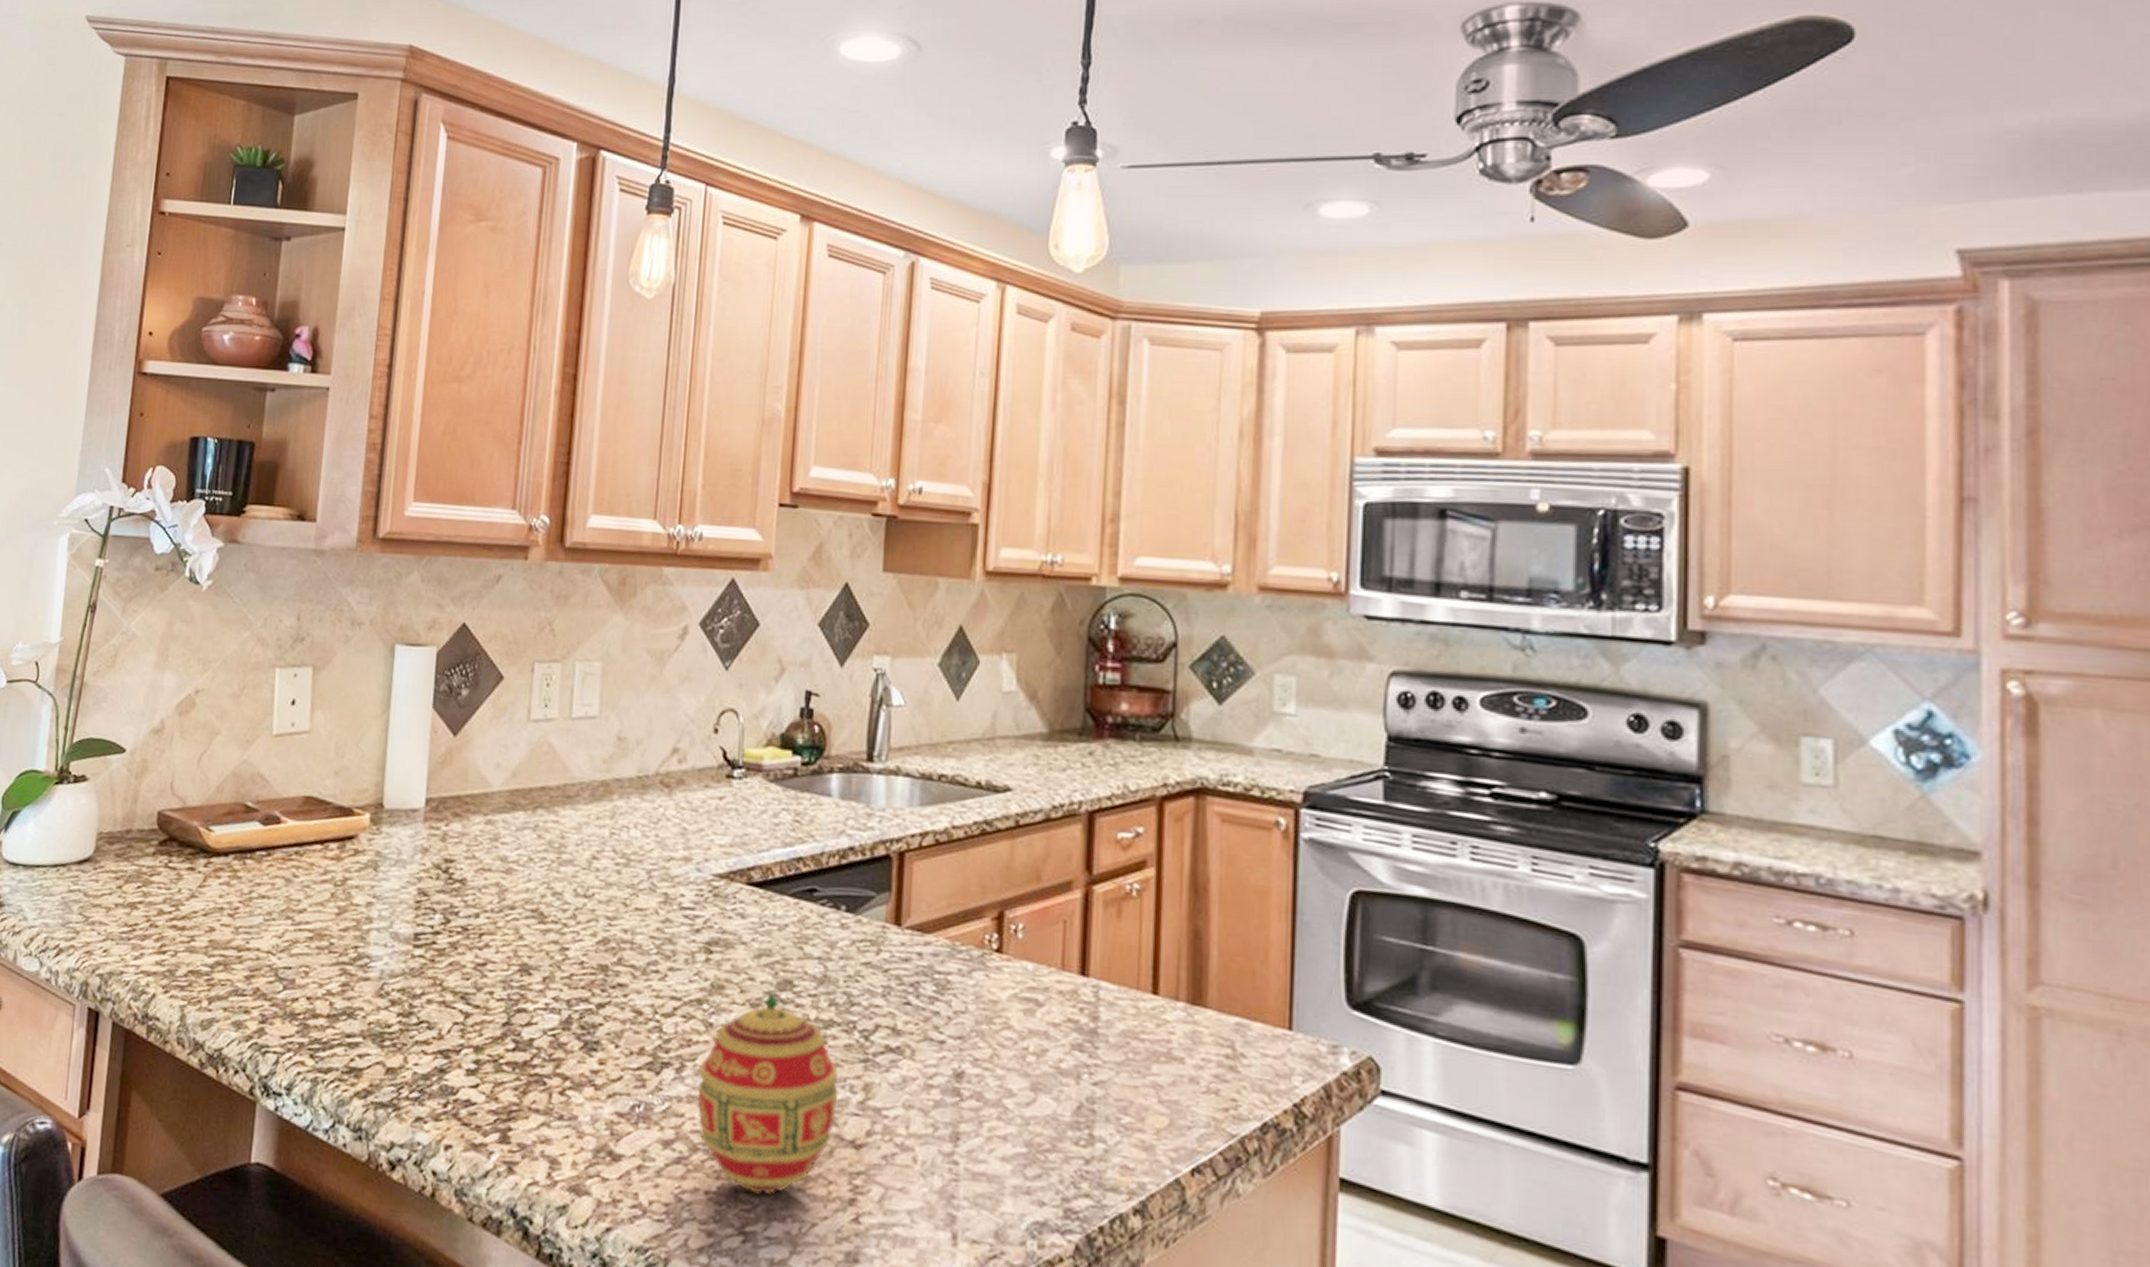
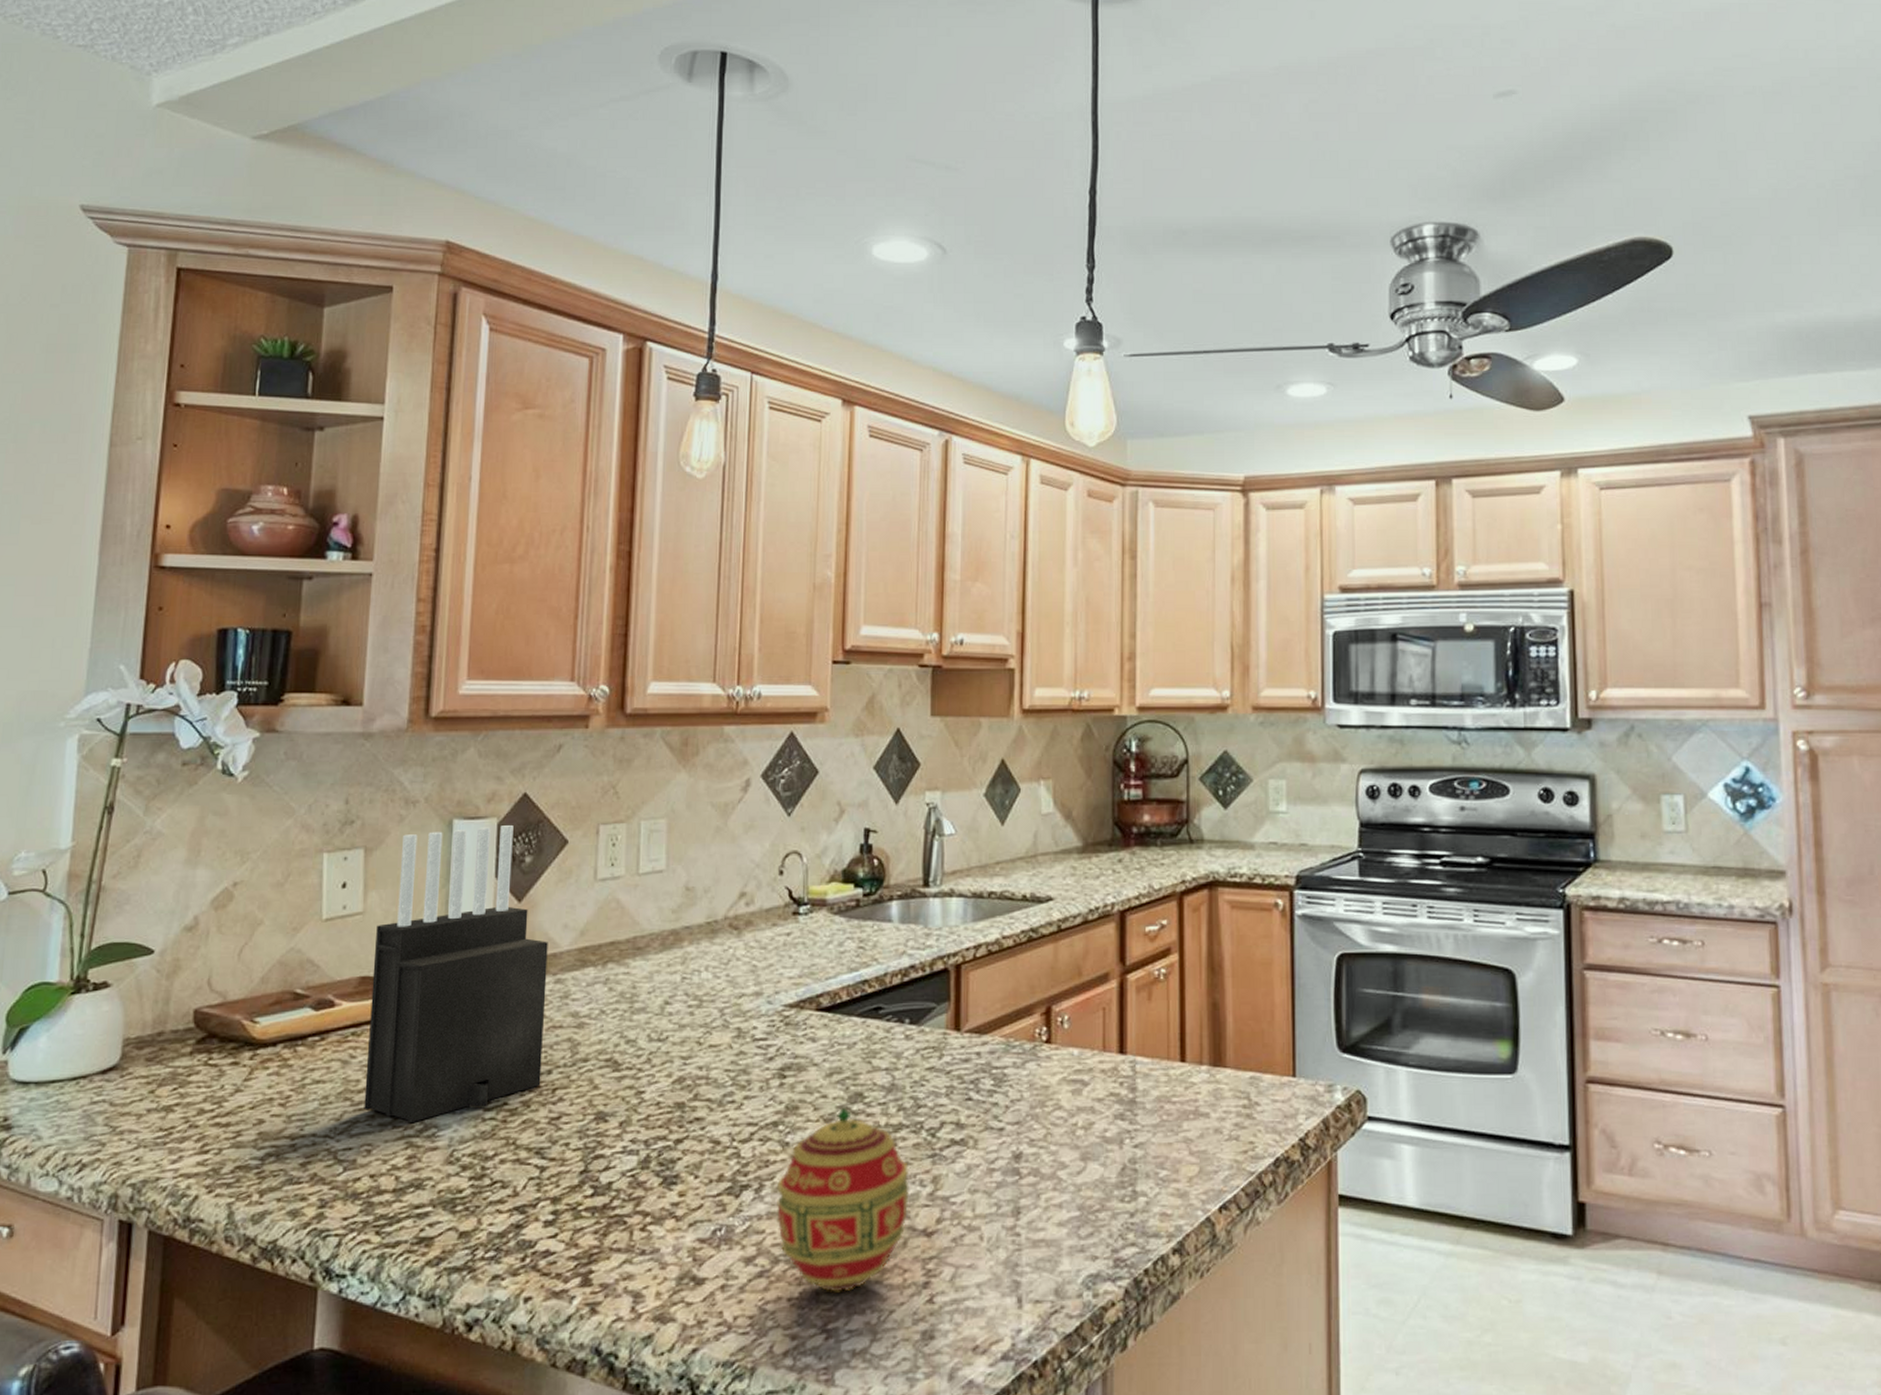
knife block: none [303,655,481,950] -> present [364,825,548,1122]

